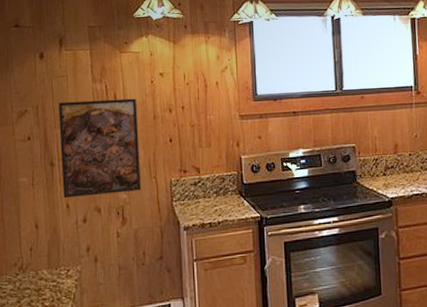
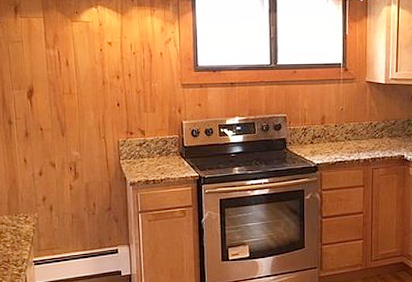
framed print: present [58,98,141,199] -> none [15,65,92,154]

